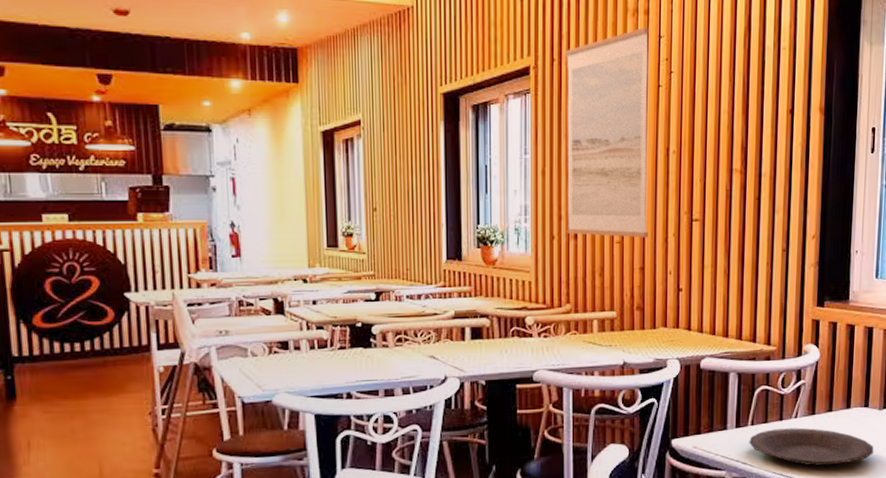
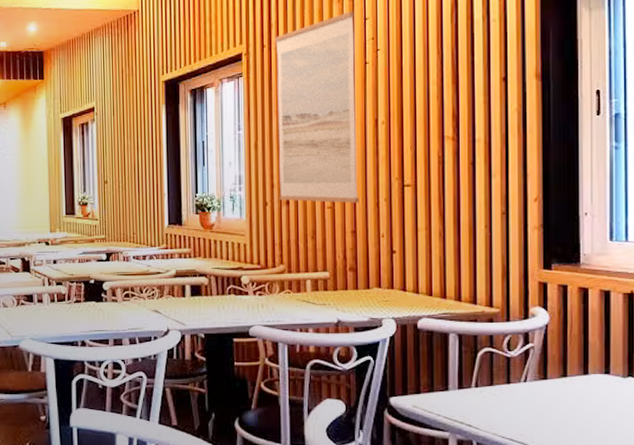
plate: present [749,428,874,467] -> none [474,392,620,434]

